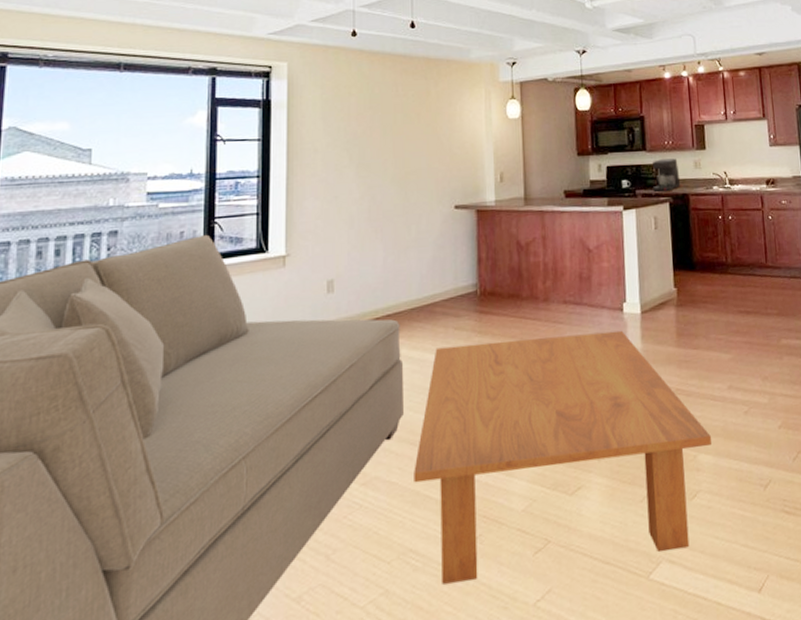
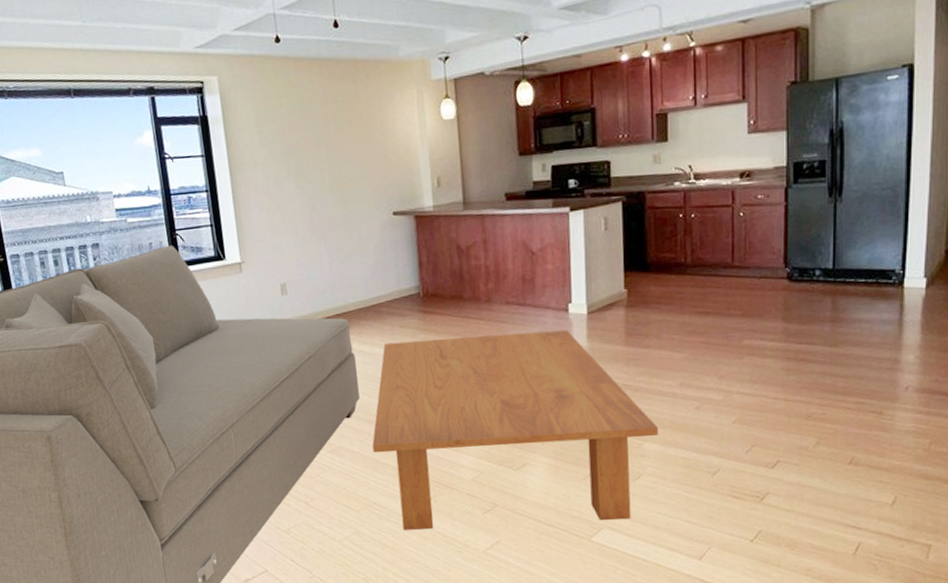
coffee maker: present [653,158,681,192] -> none [604,153,636,191]

